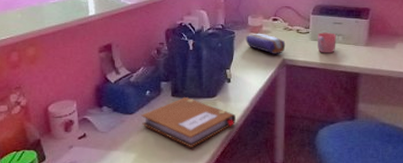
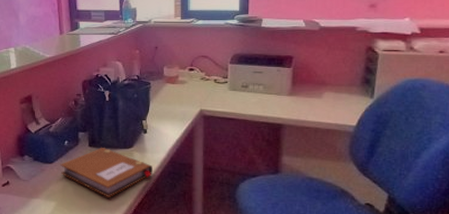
pencil case: present [246,33,286,54] -> none [162,83,203,105]
mug: present [317,32,336,53] -> none [236,82,257,104]

